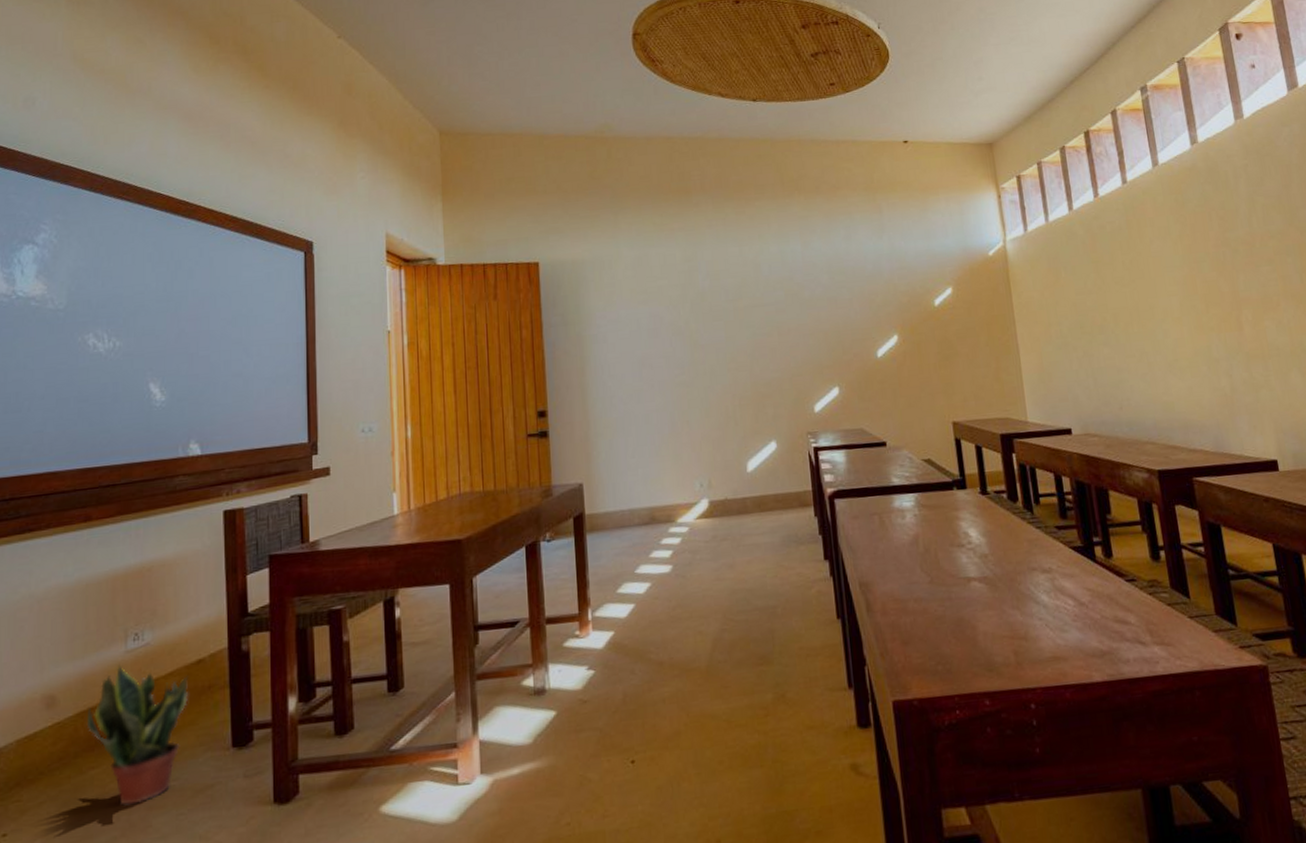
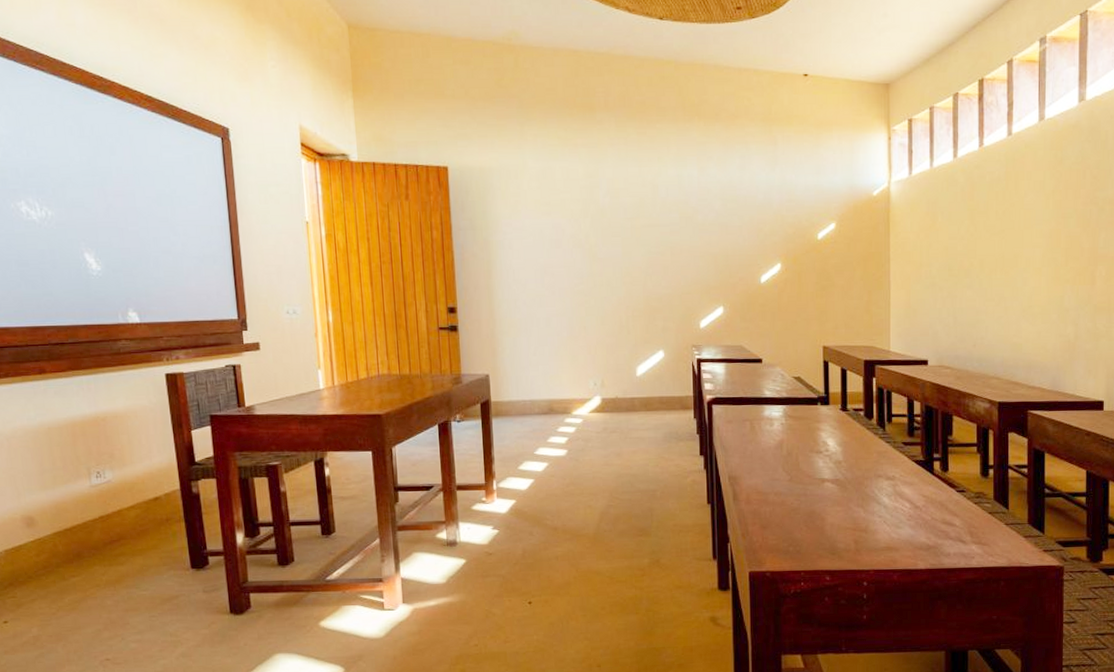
potted plant: present [86,664,189,806] -> none [63,496,149,607]

